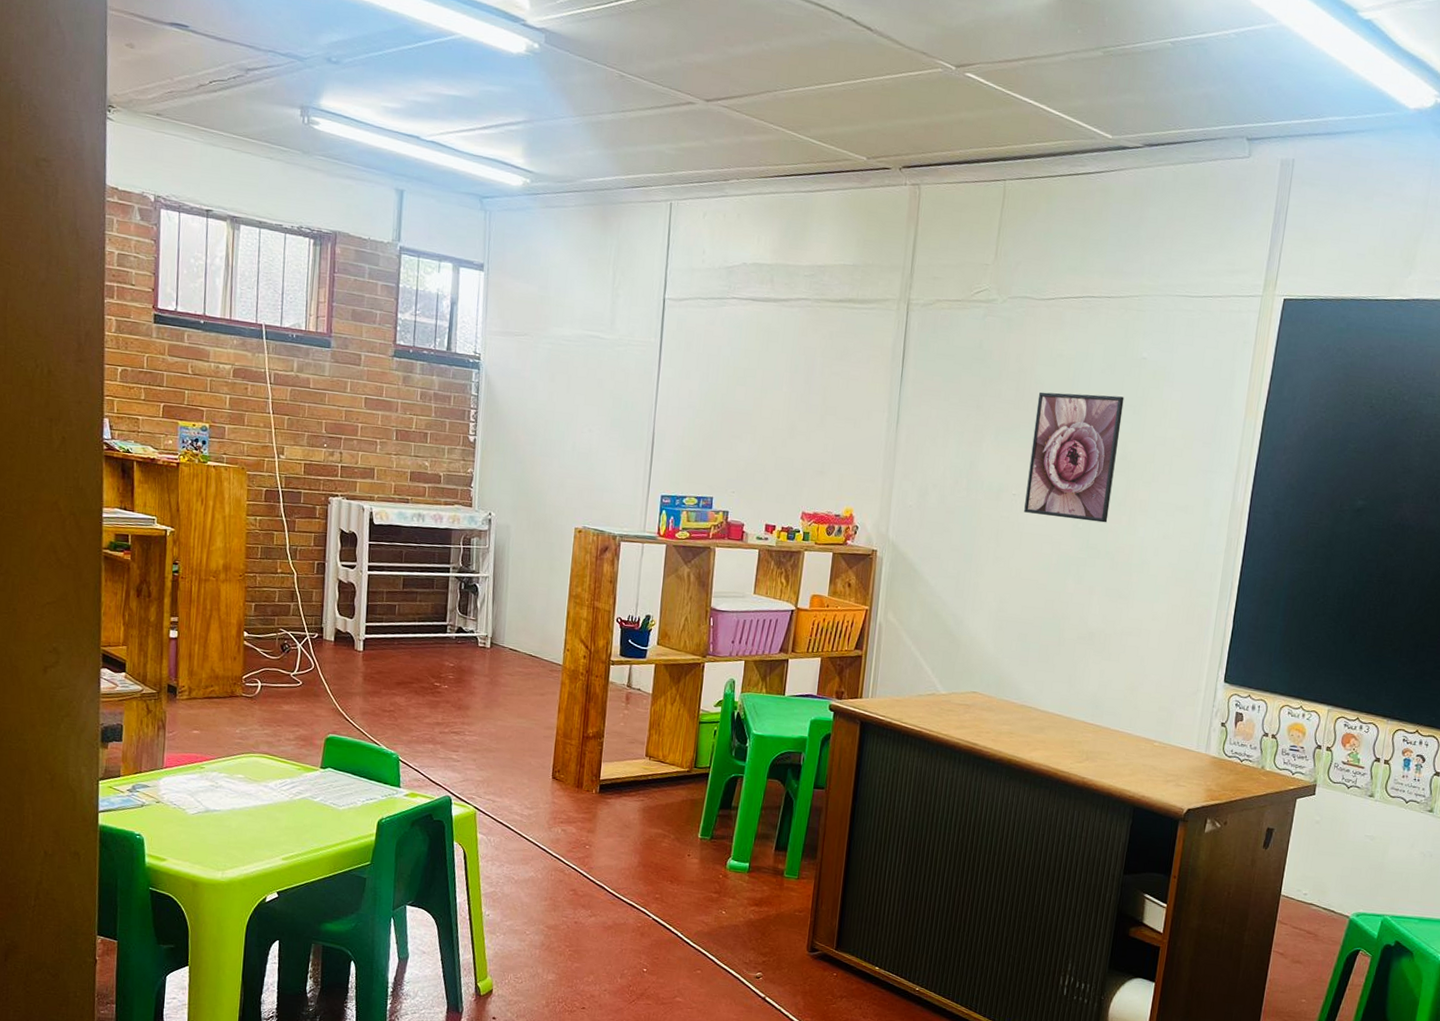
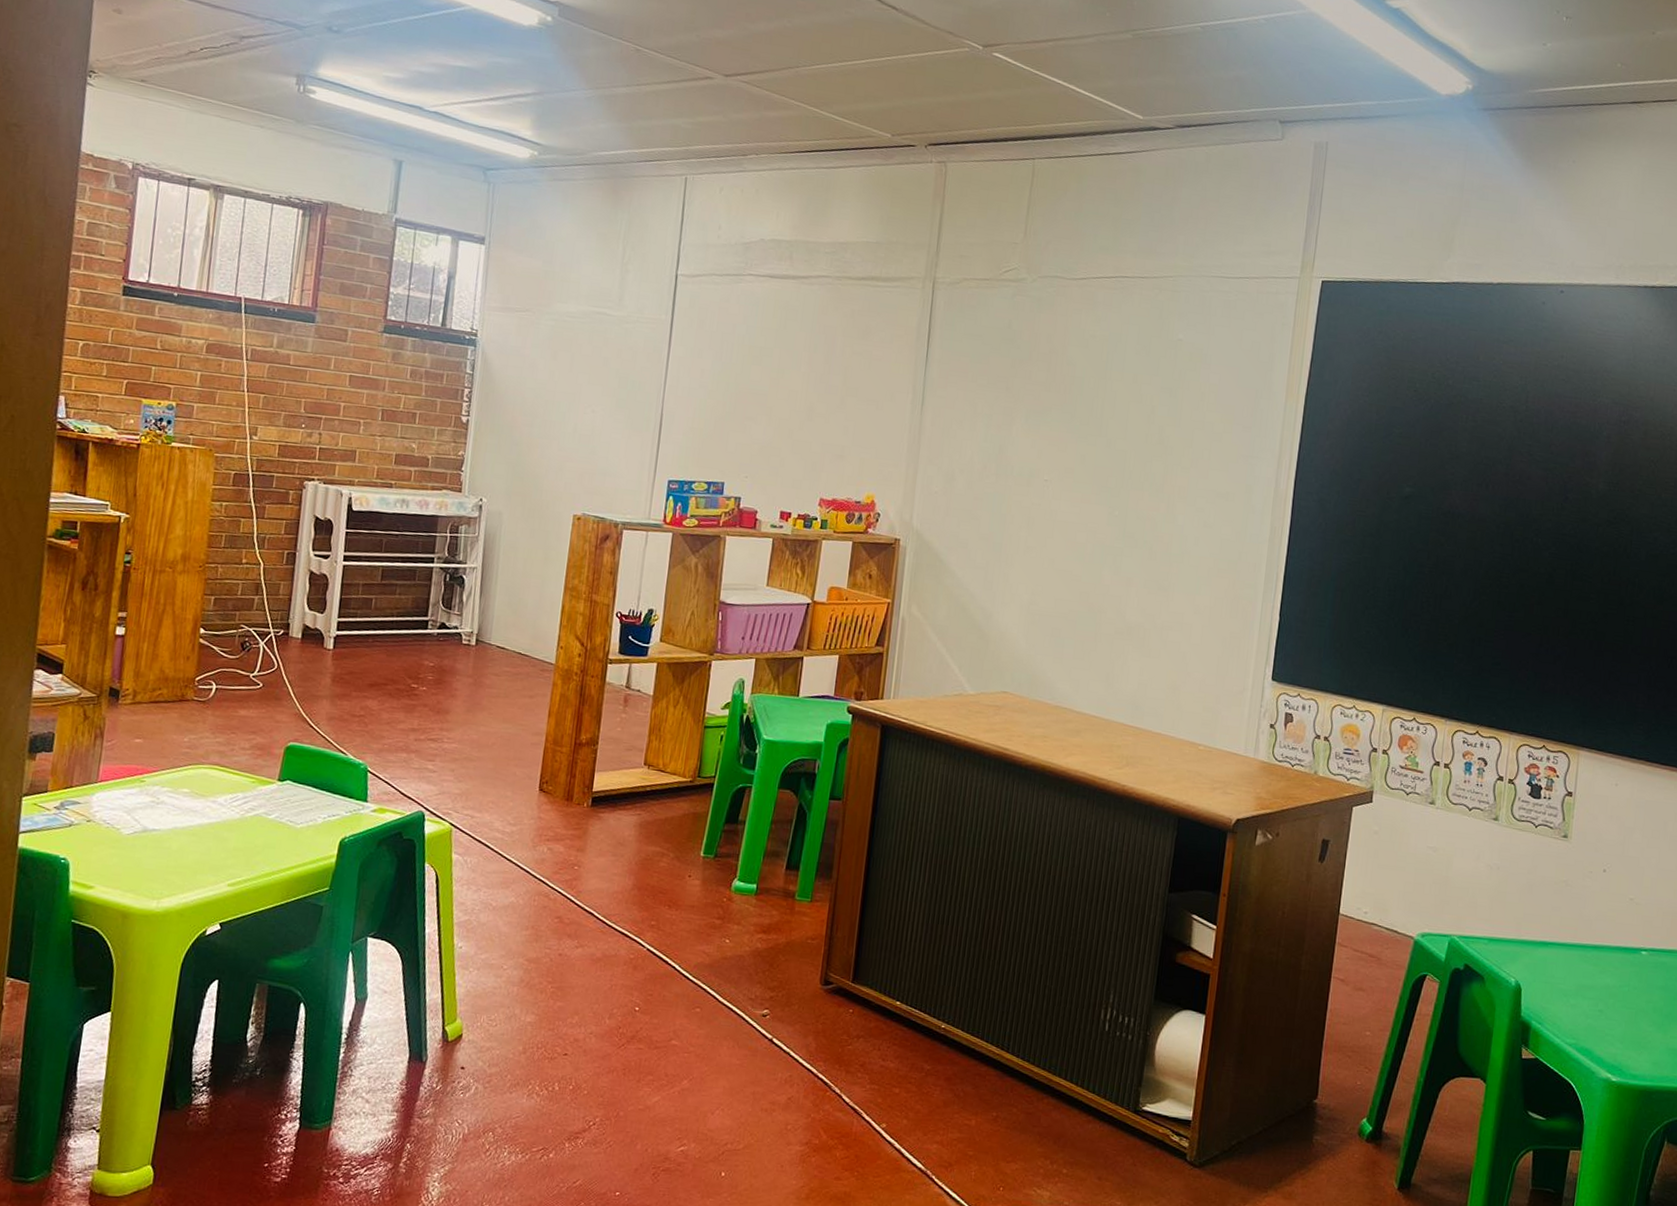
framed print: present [1024,392,1125,523] -> none [1056,373,1160,511]

